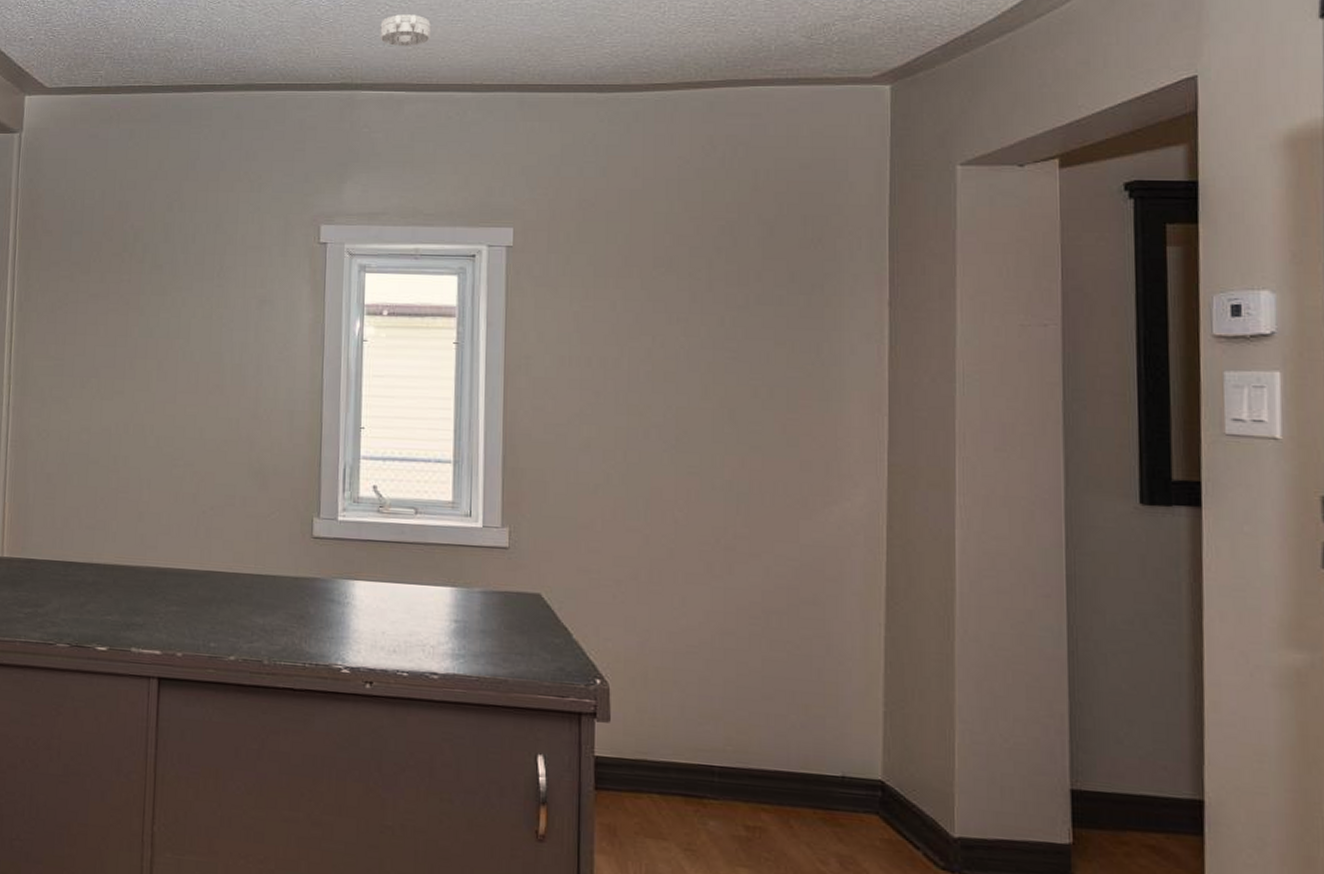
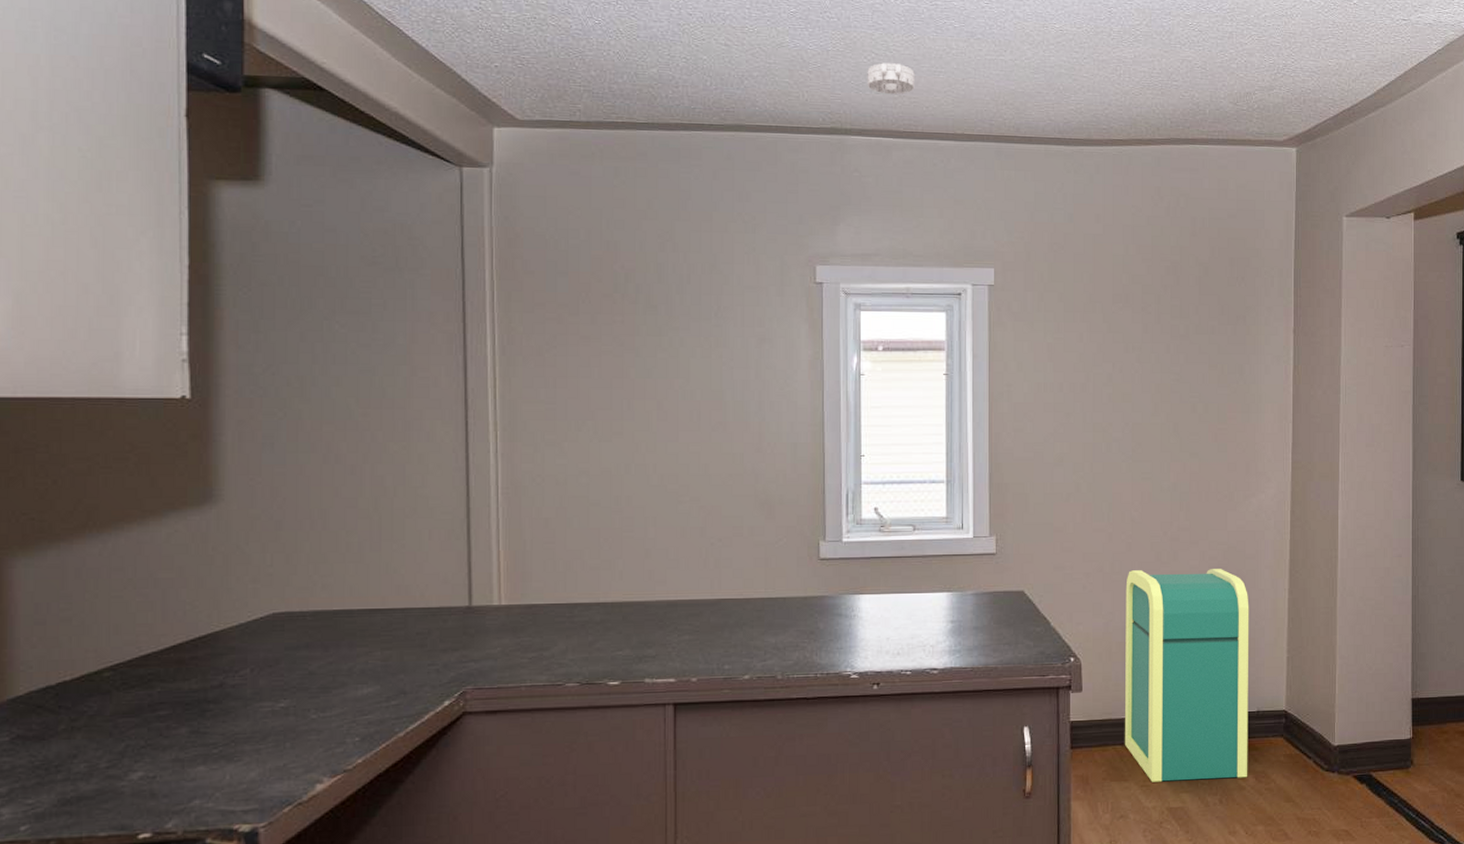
trash can: none [663,582,831,861] -> present [1124,569,1249,782]

